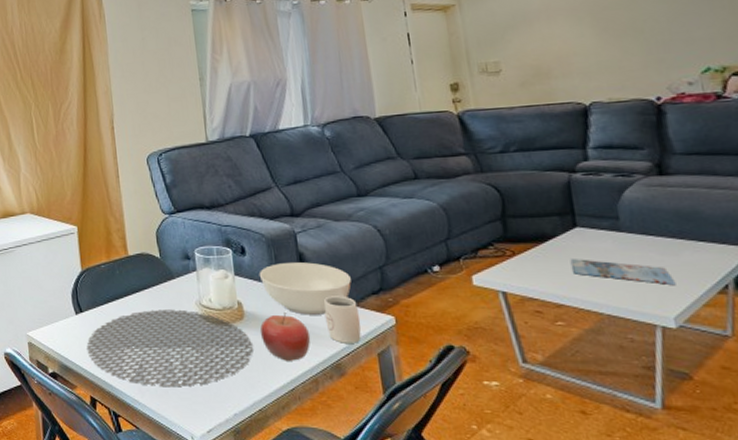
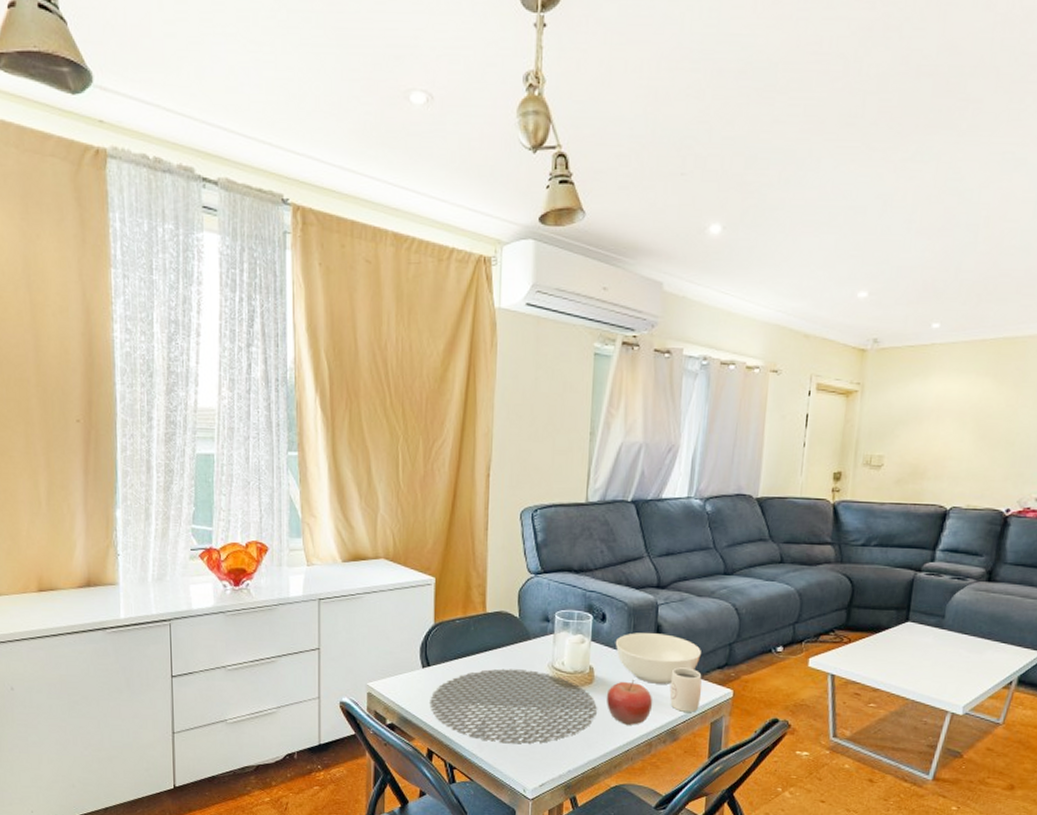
magazine: present [570,259,676,286] -> none [894,650,973,679]

